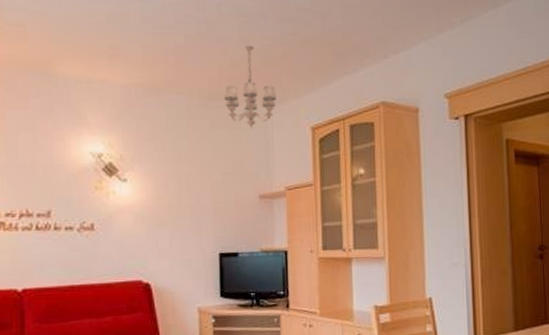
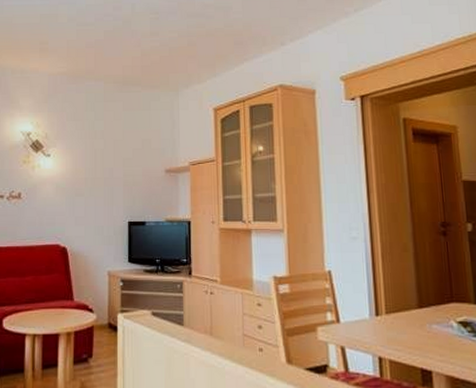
chandelier: present [223,45,276,129] -> none [135,38,182,111]

